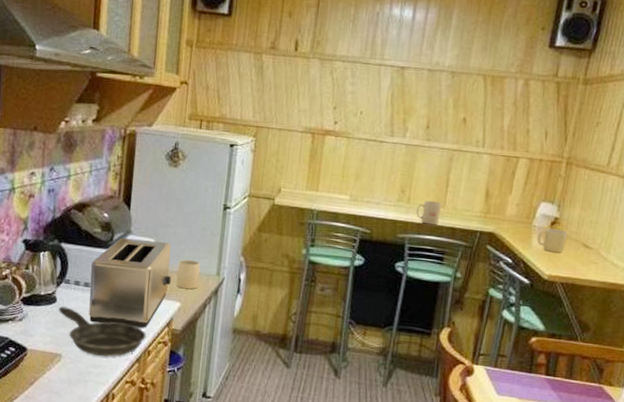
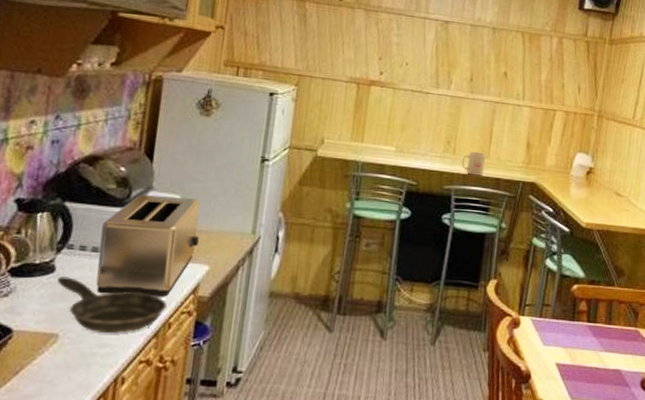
mug: present [176,259,201,290] -> none [205,217,234,251]
mug: present [537,228,568,253] -> none [575,177,602,201]

